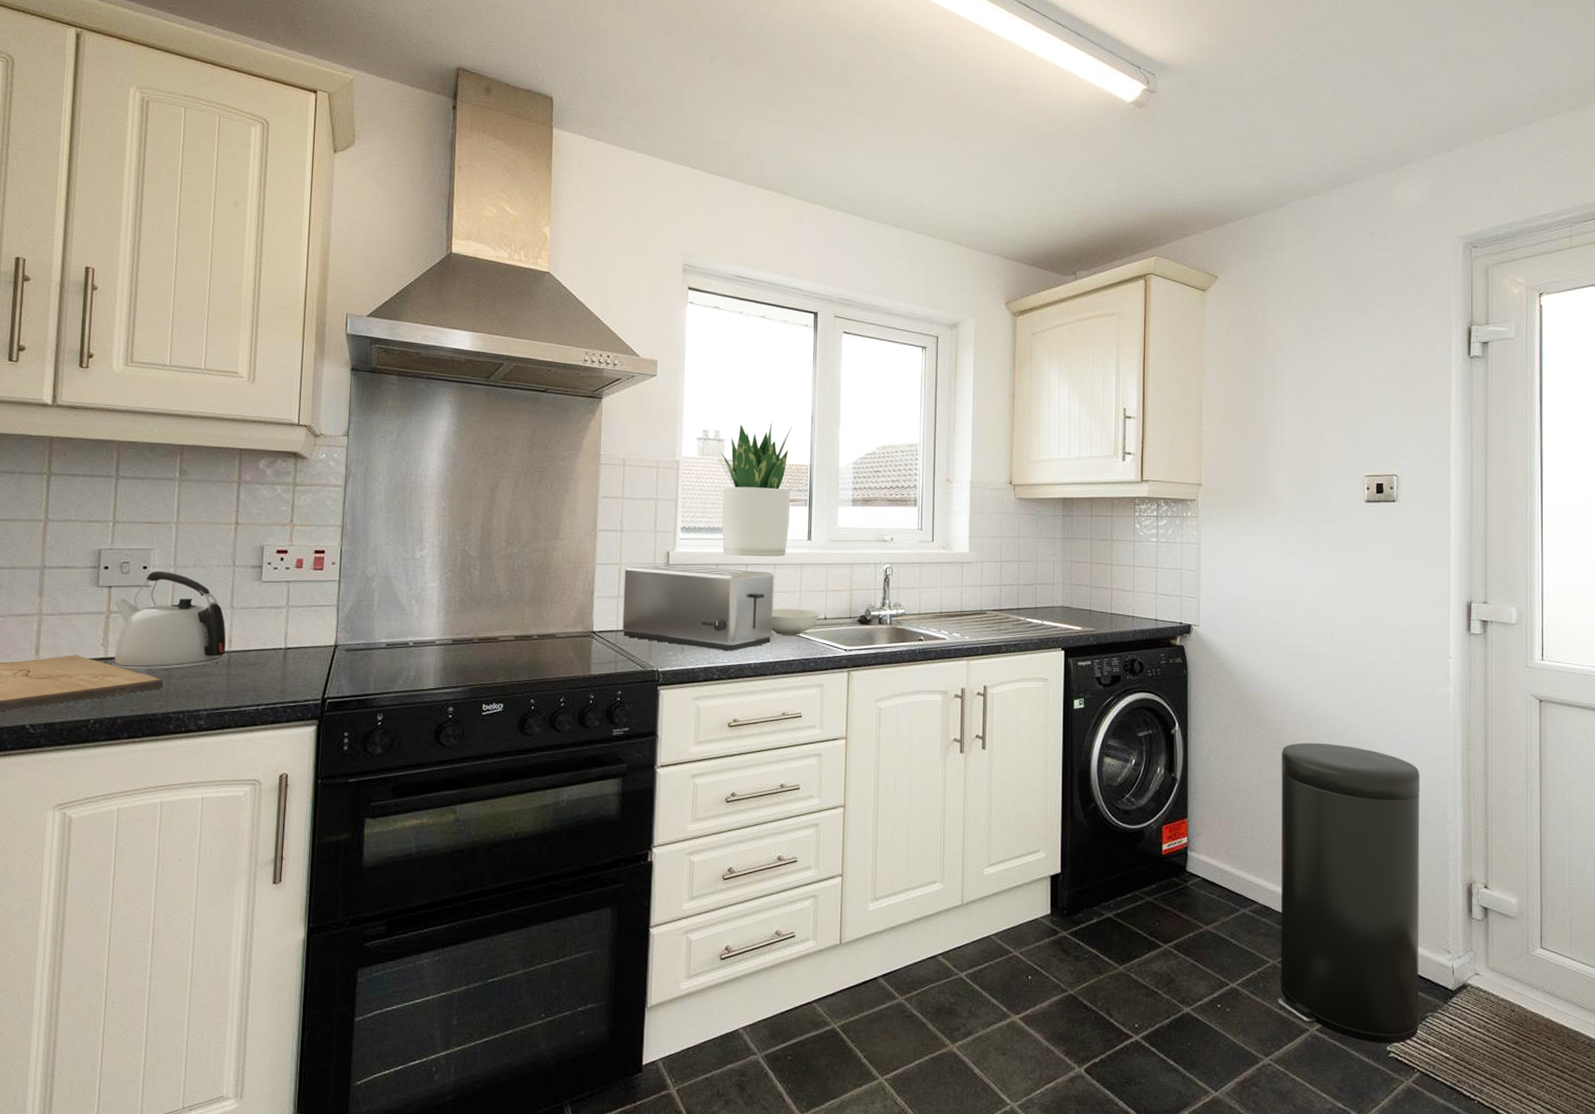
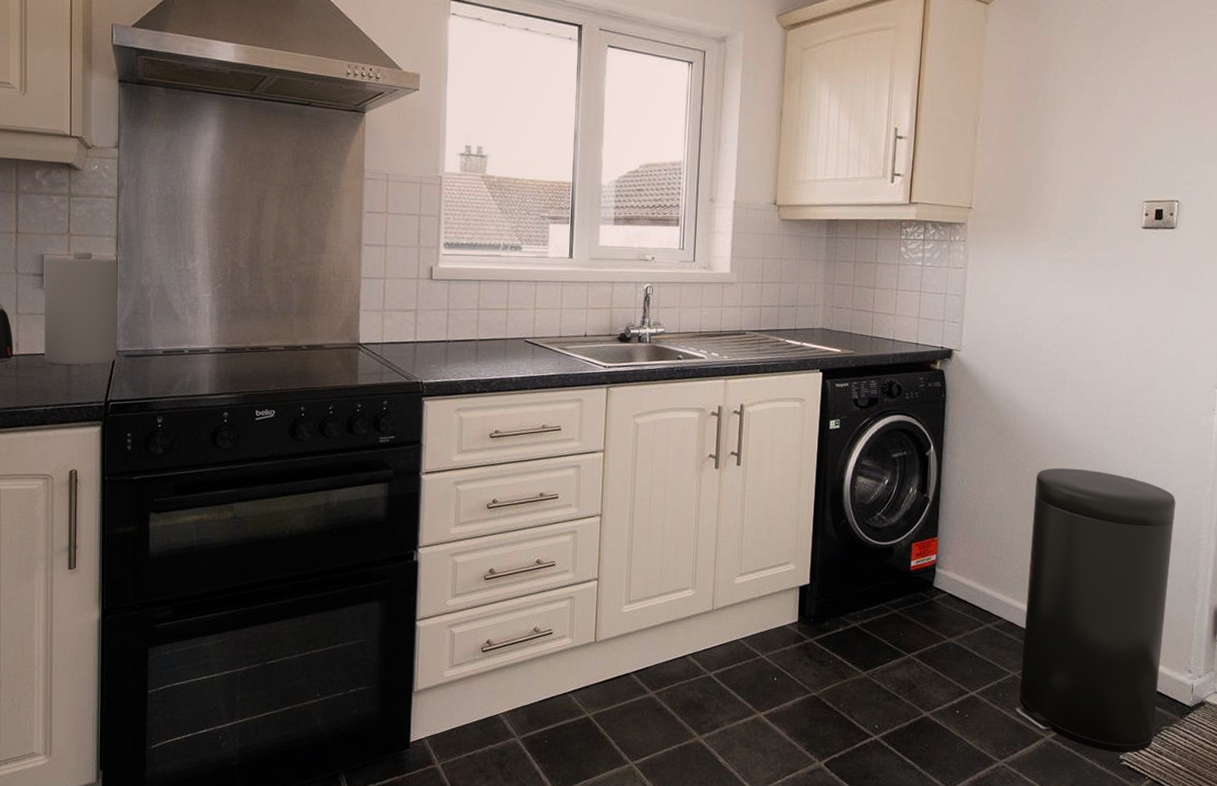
paper towel holder: none [259,543,342,662] -> present [44,252,118,366]
toaster: present [622,564,774,652] -> none [387,279,535,366]
planter: present [721,422,793,557] -> none [483,139,556,274]
bowl: present [771,609,819,635] -> none [532,325,579,352]

